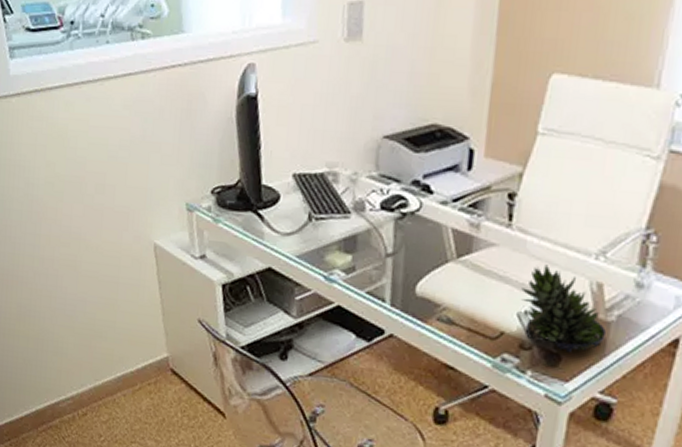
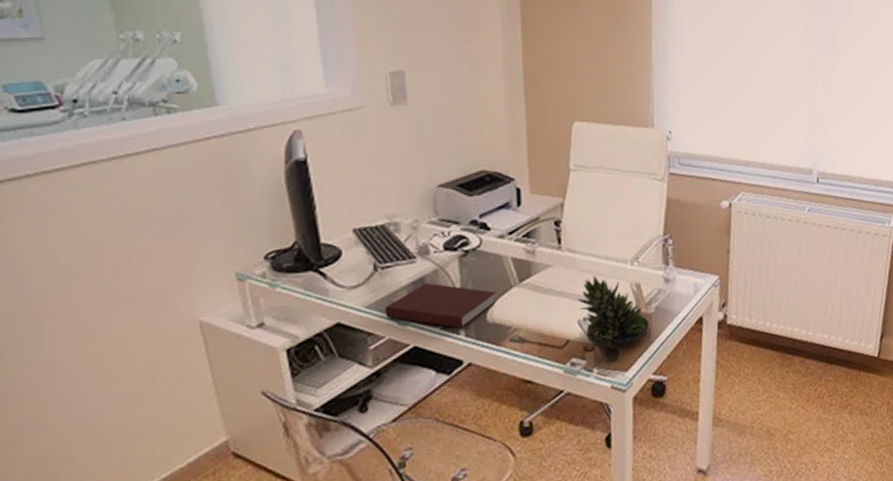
notebook: none [314,242,429,296] -> present [385,283,496,329]

